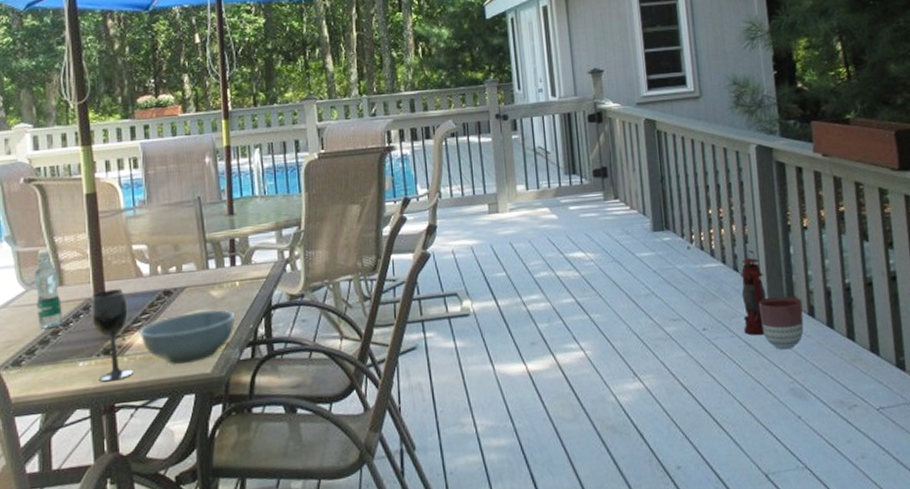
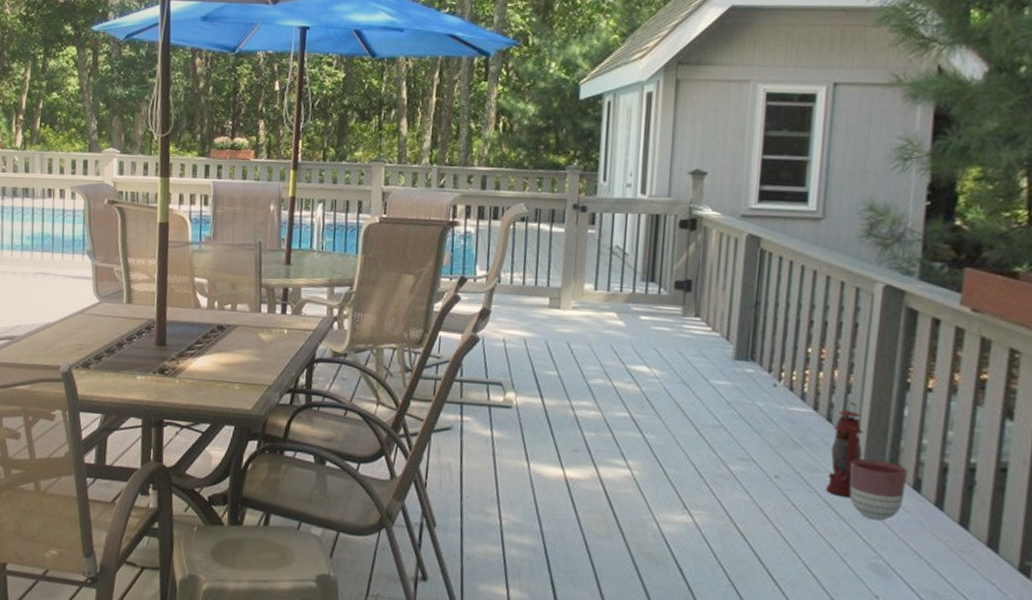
bottle: present [34,250,62,329] -> none [106,268,128,341]
wine glass: present [90,289,133,382] -> none [151,315,185,399]
bowl: present [139,310,236,366] -> none [191,349,280,397]

